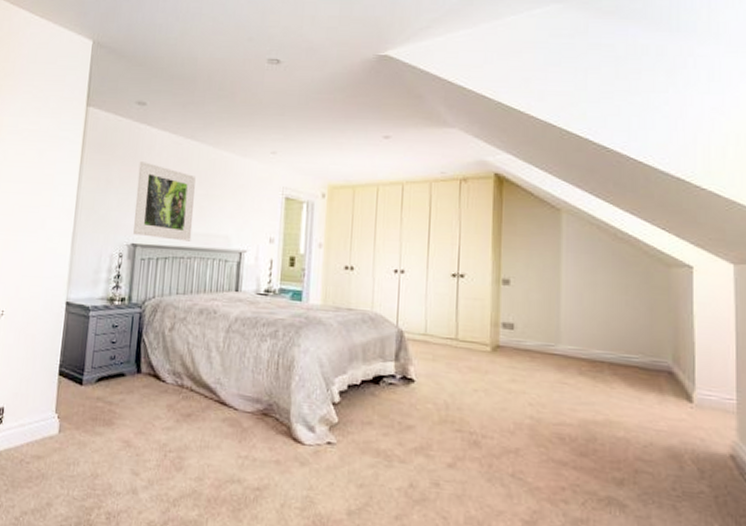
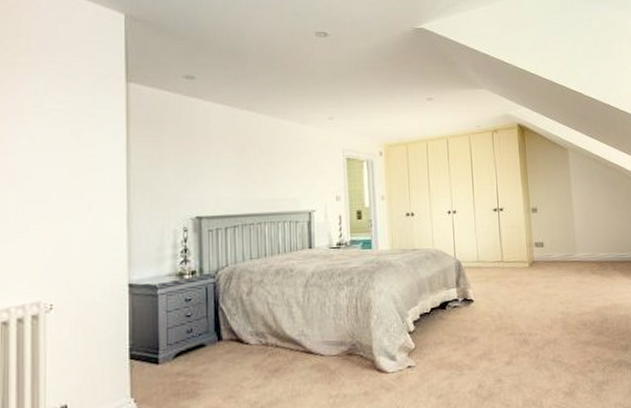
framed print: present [133,161,196,242] -> none [194,135,259,209]

